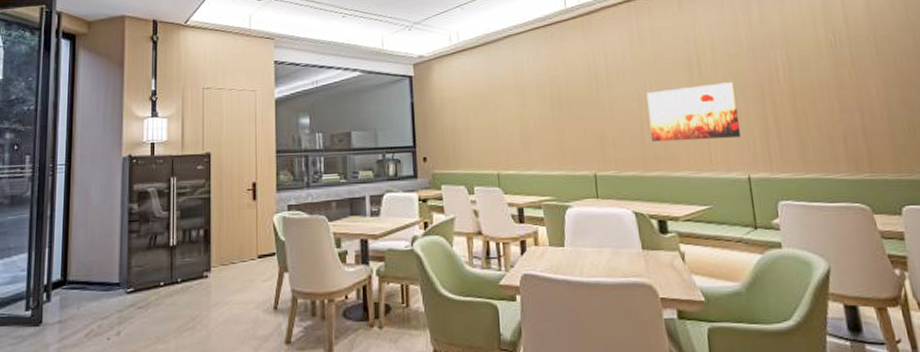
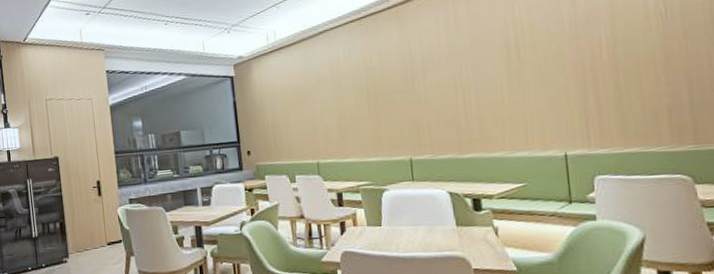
wall art: present [646,82,742,141] -> none [462,61,560,125]

